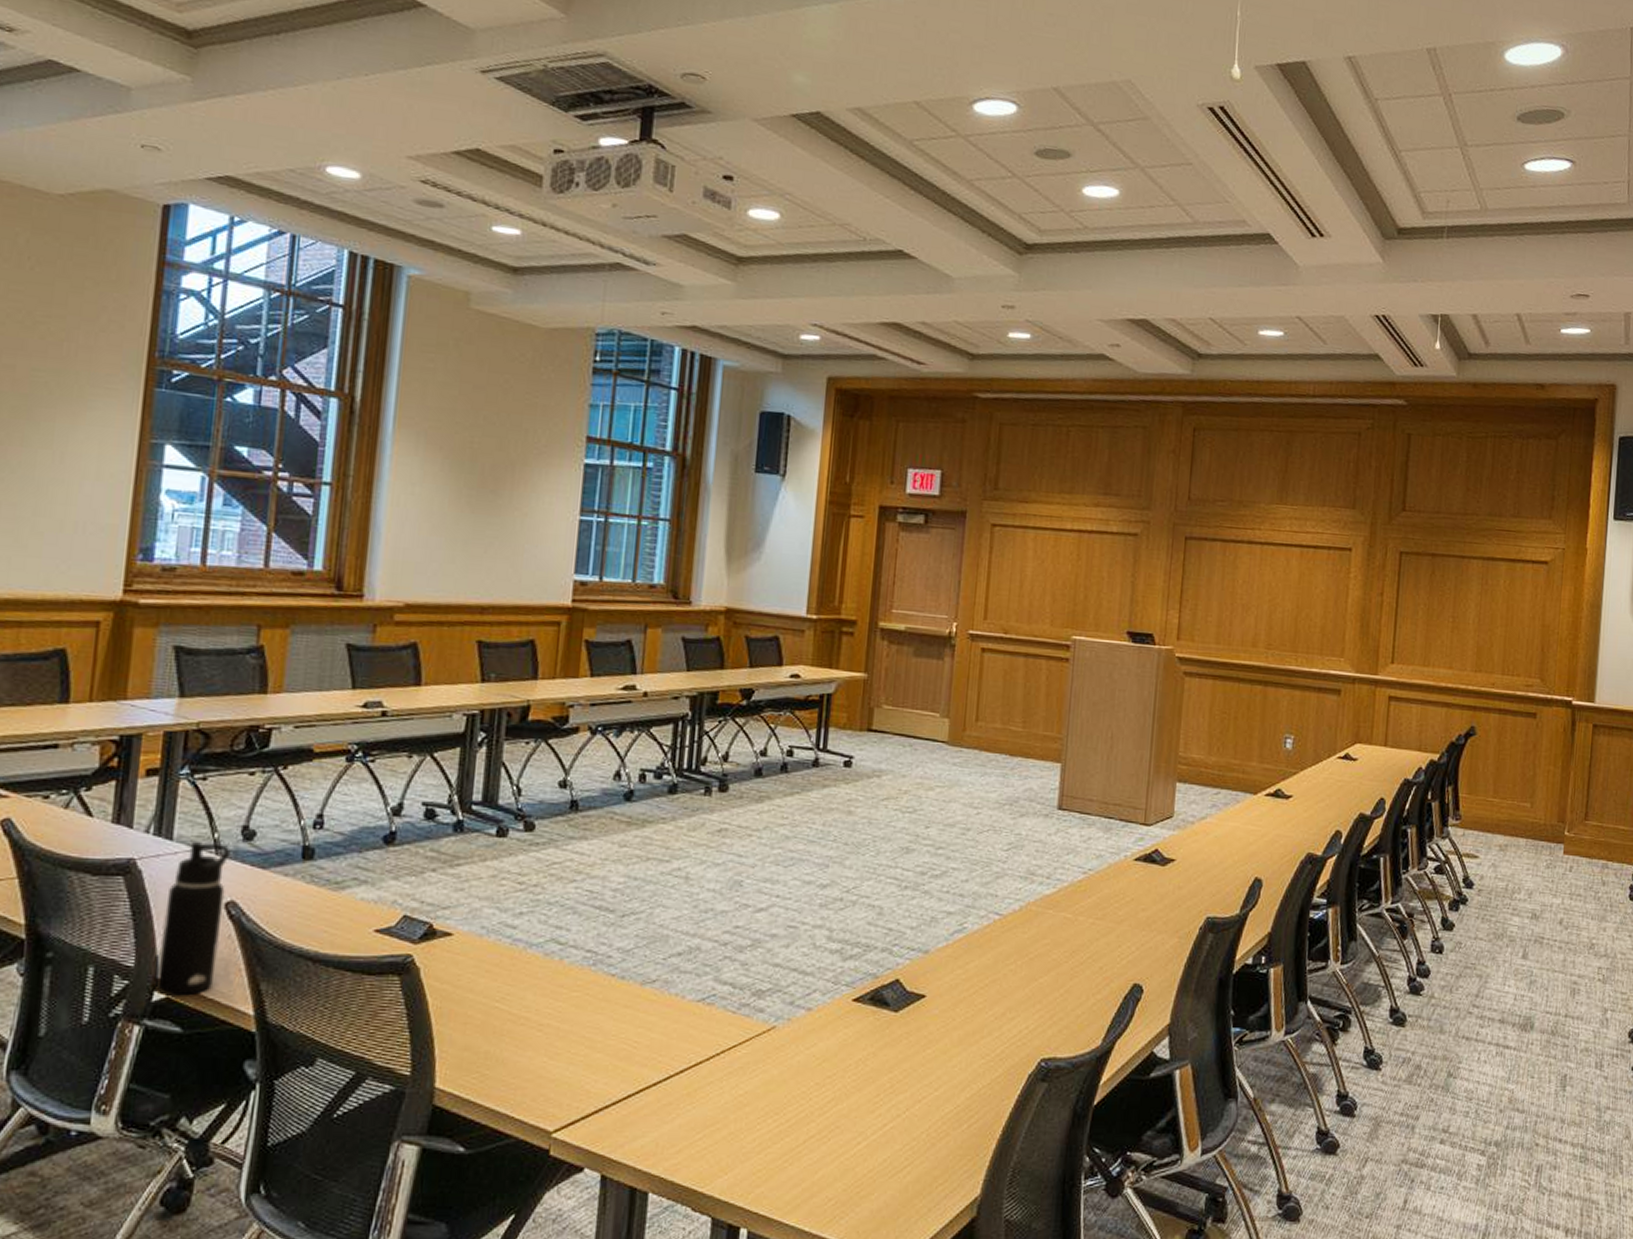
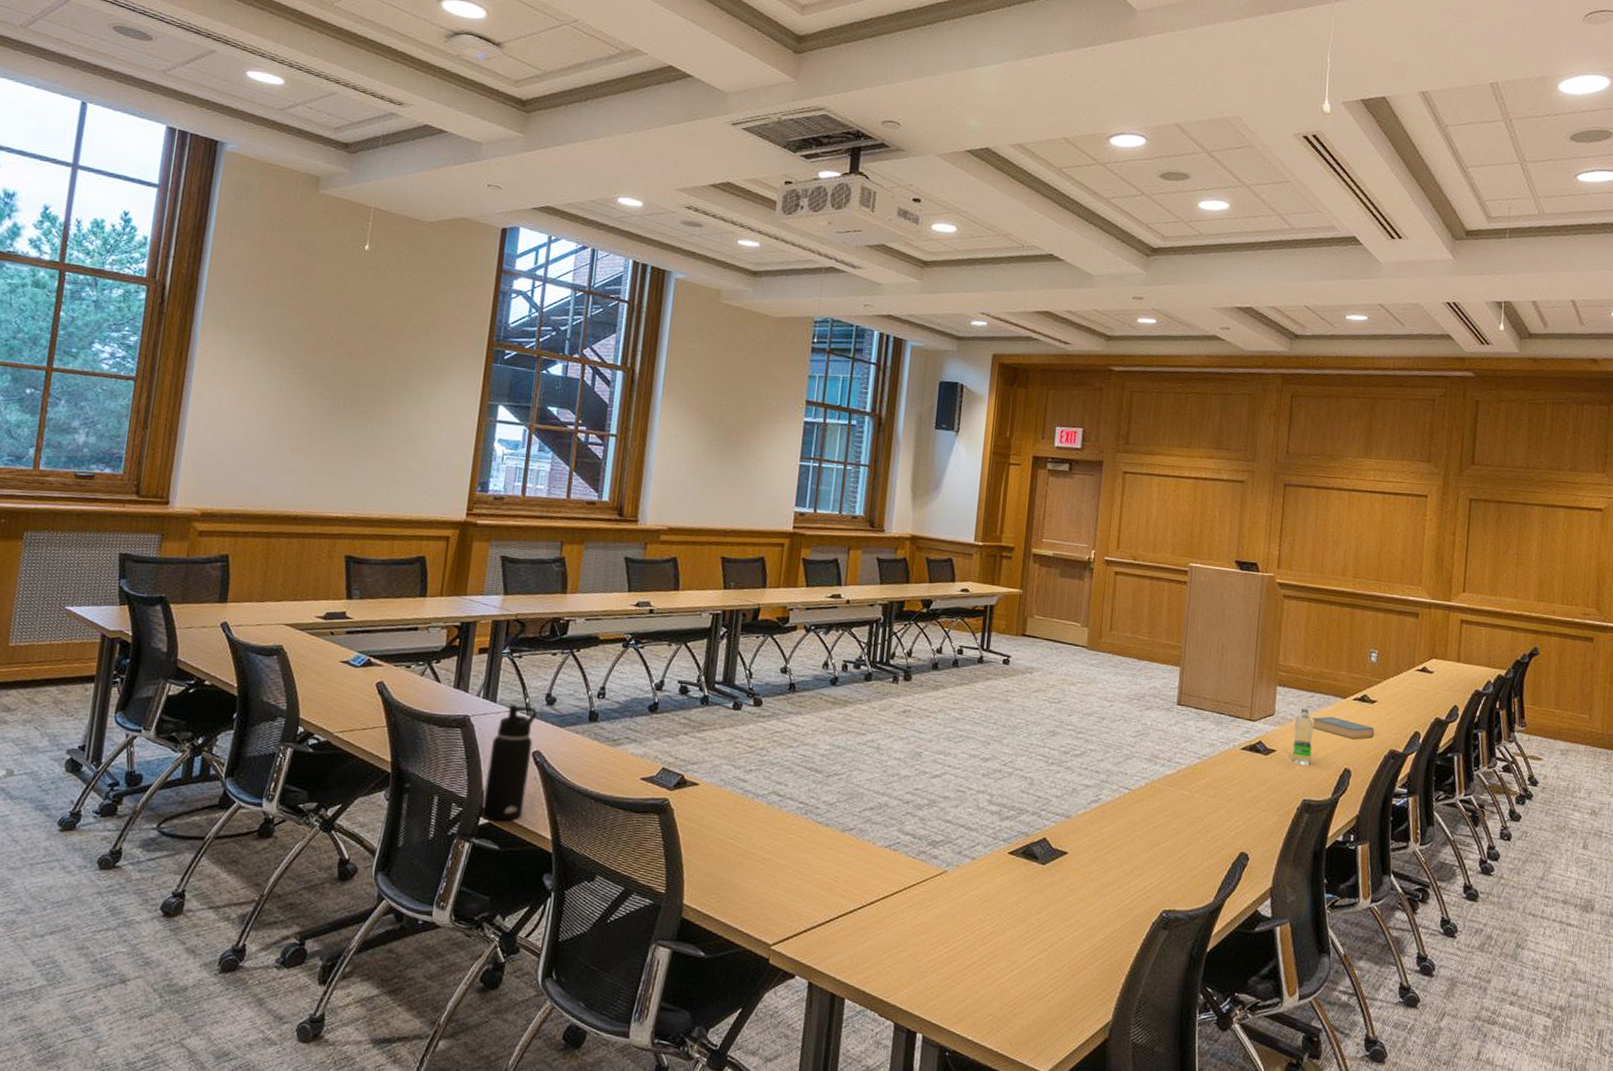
bottle: none [1194,808,1219,877] -> present [1292,708,1314,767]
book: none [1217,816,1290,843] -> present [1312,716,1375,740]

